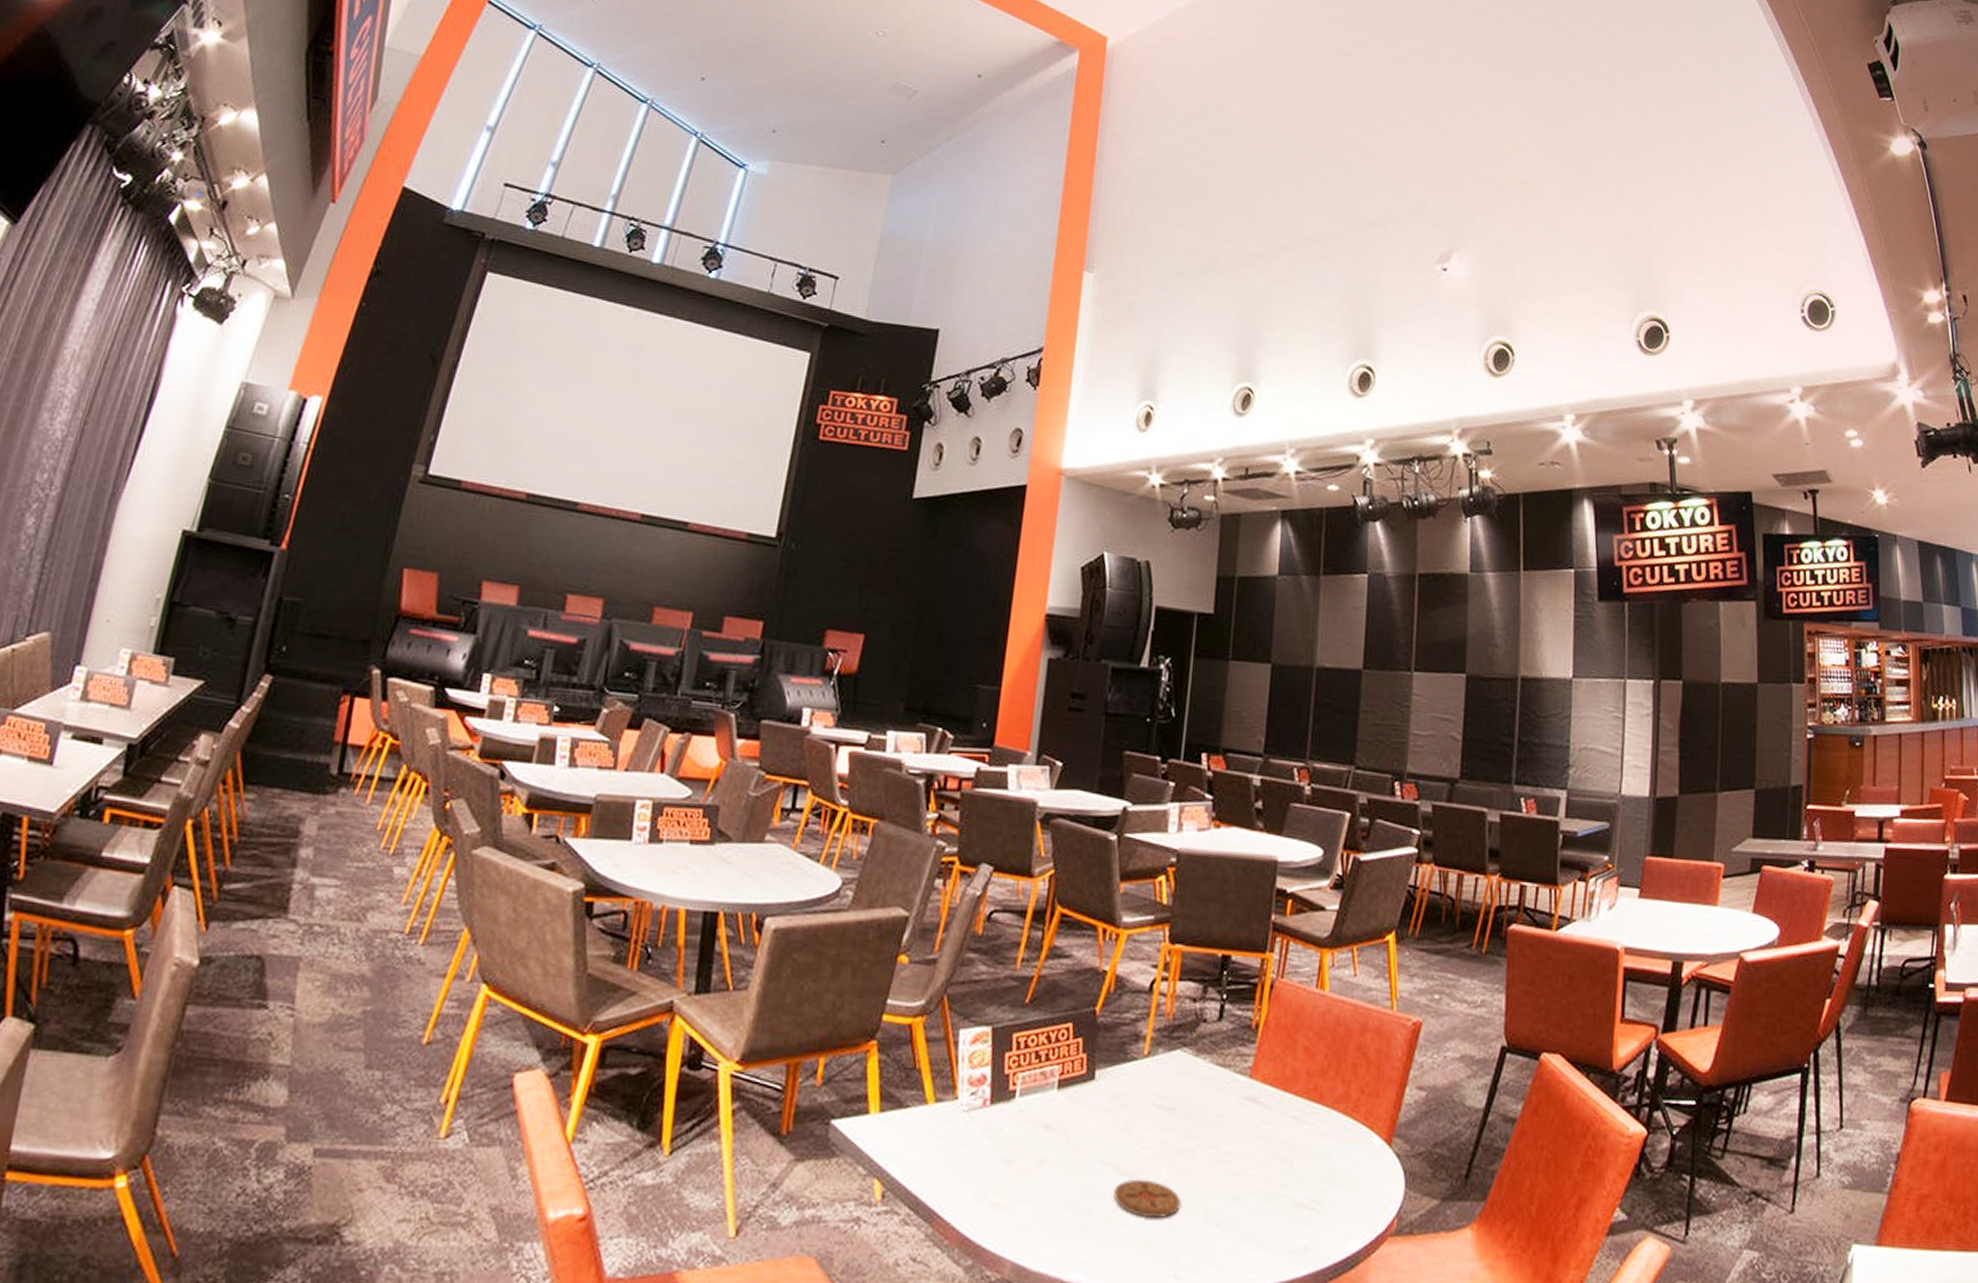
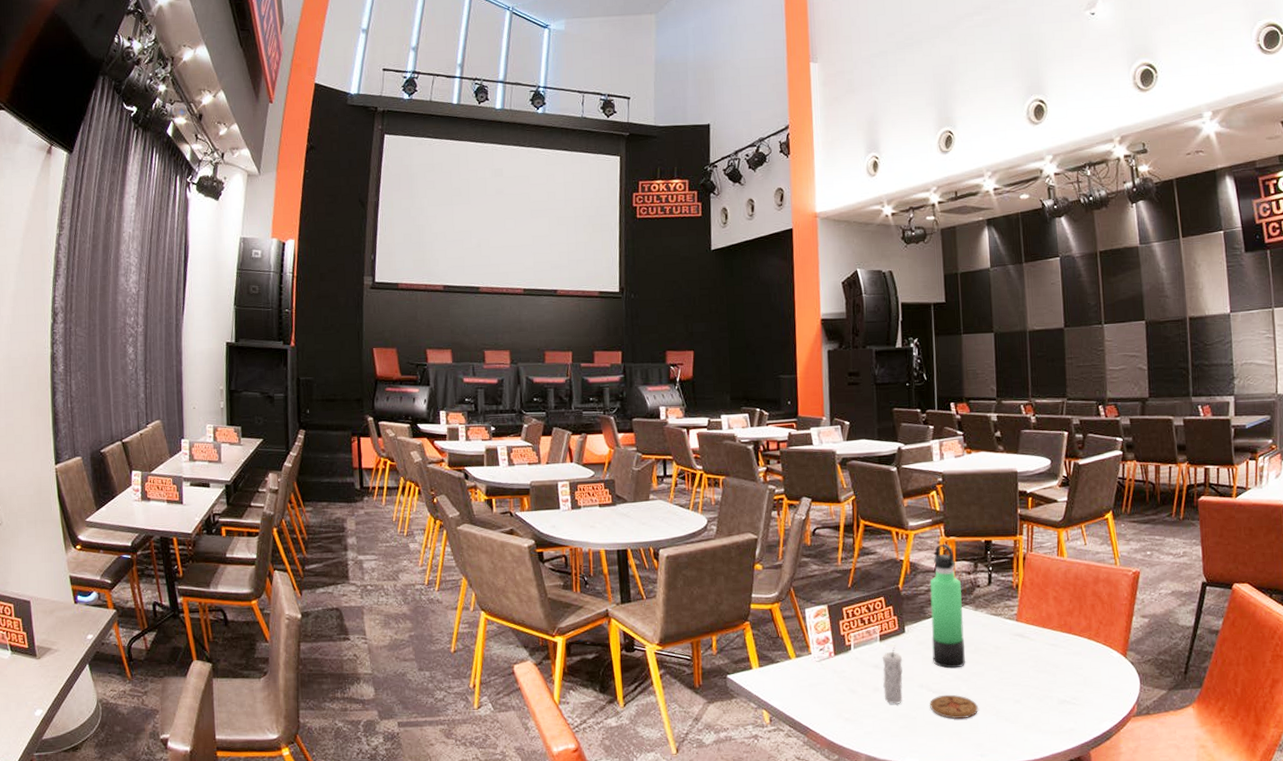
candle: none [1051,1097,1086,1188] -> present [882,645,903,704]
thermos bottle: none [1127,953,1182,1141] -> present [930,543,966,669]

